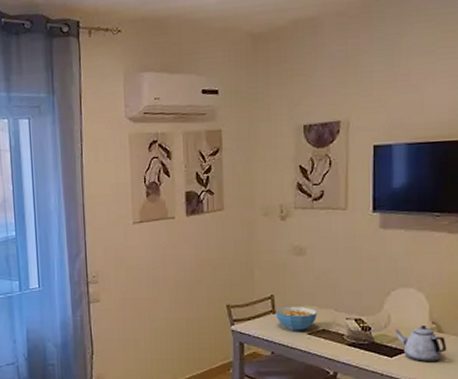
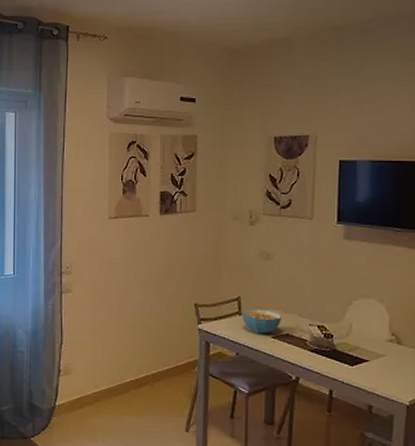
teapot: present [395,326,447,361] -> none [356,337,406,373]

